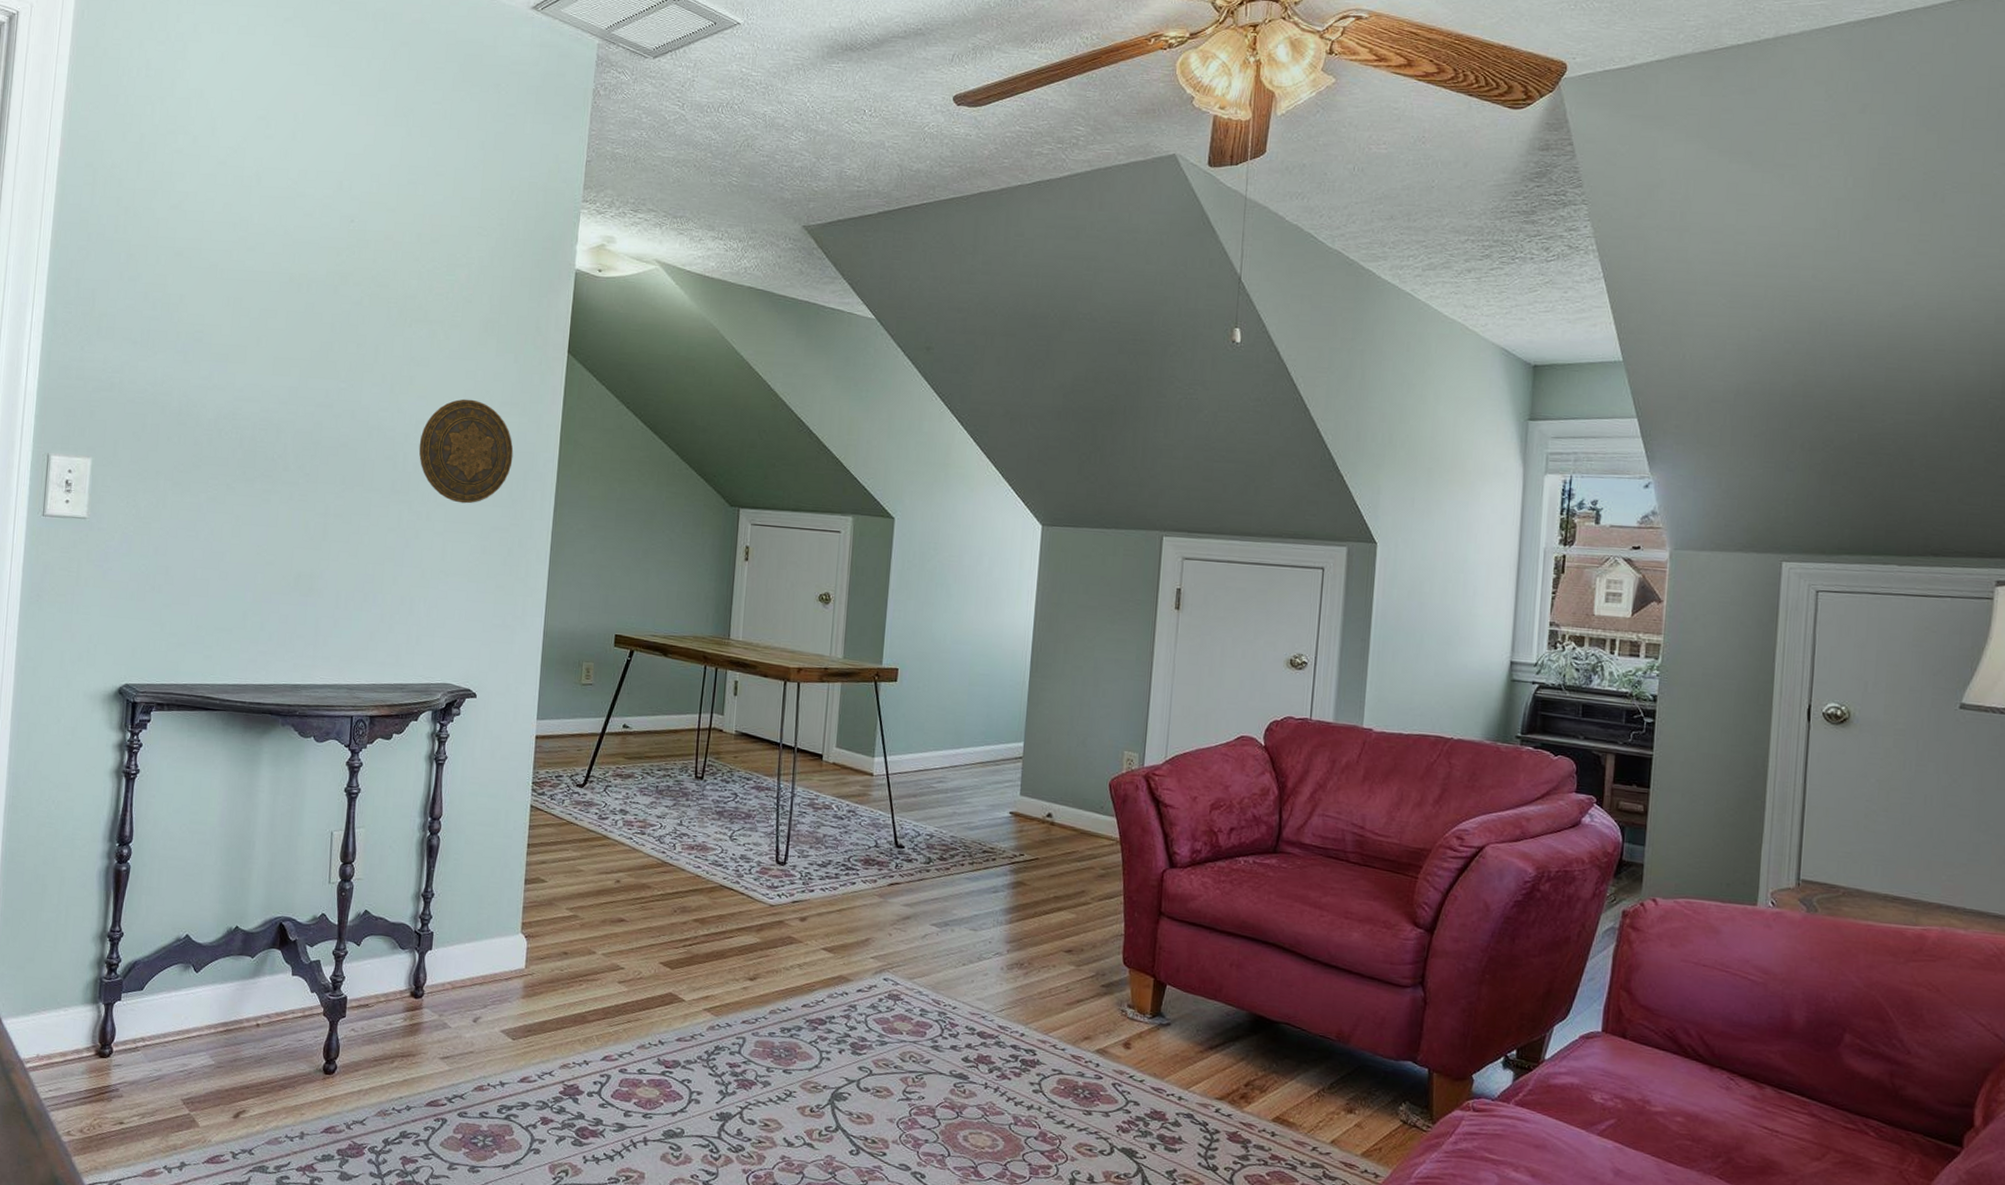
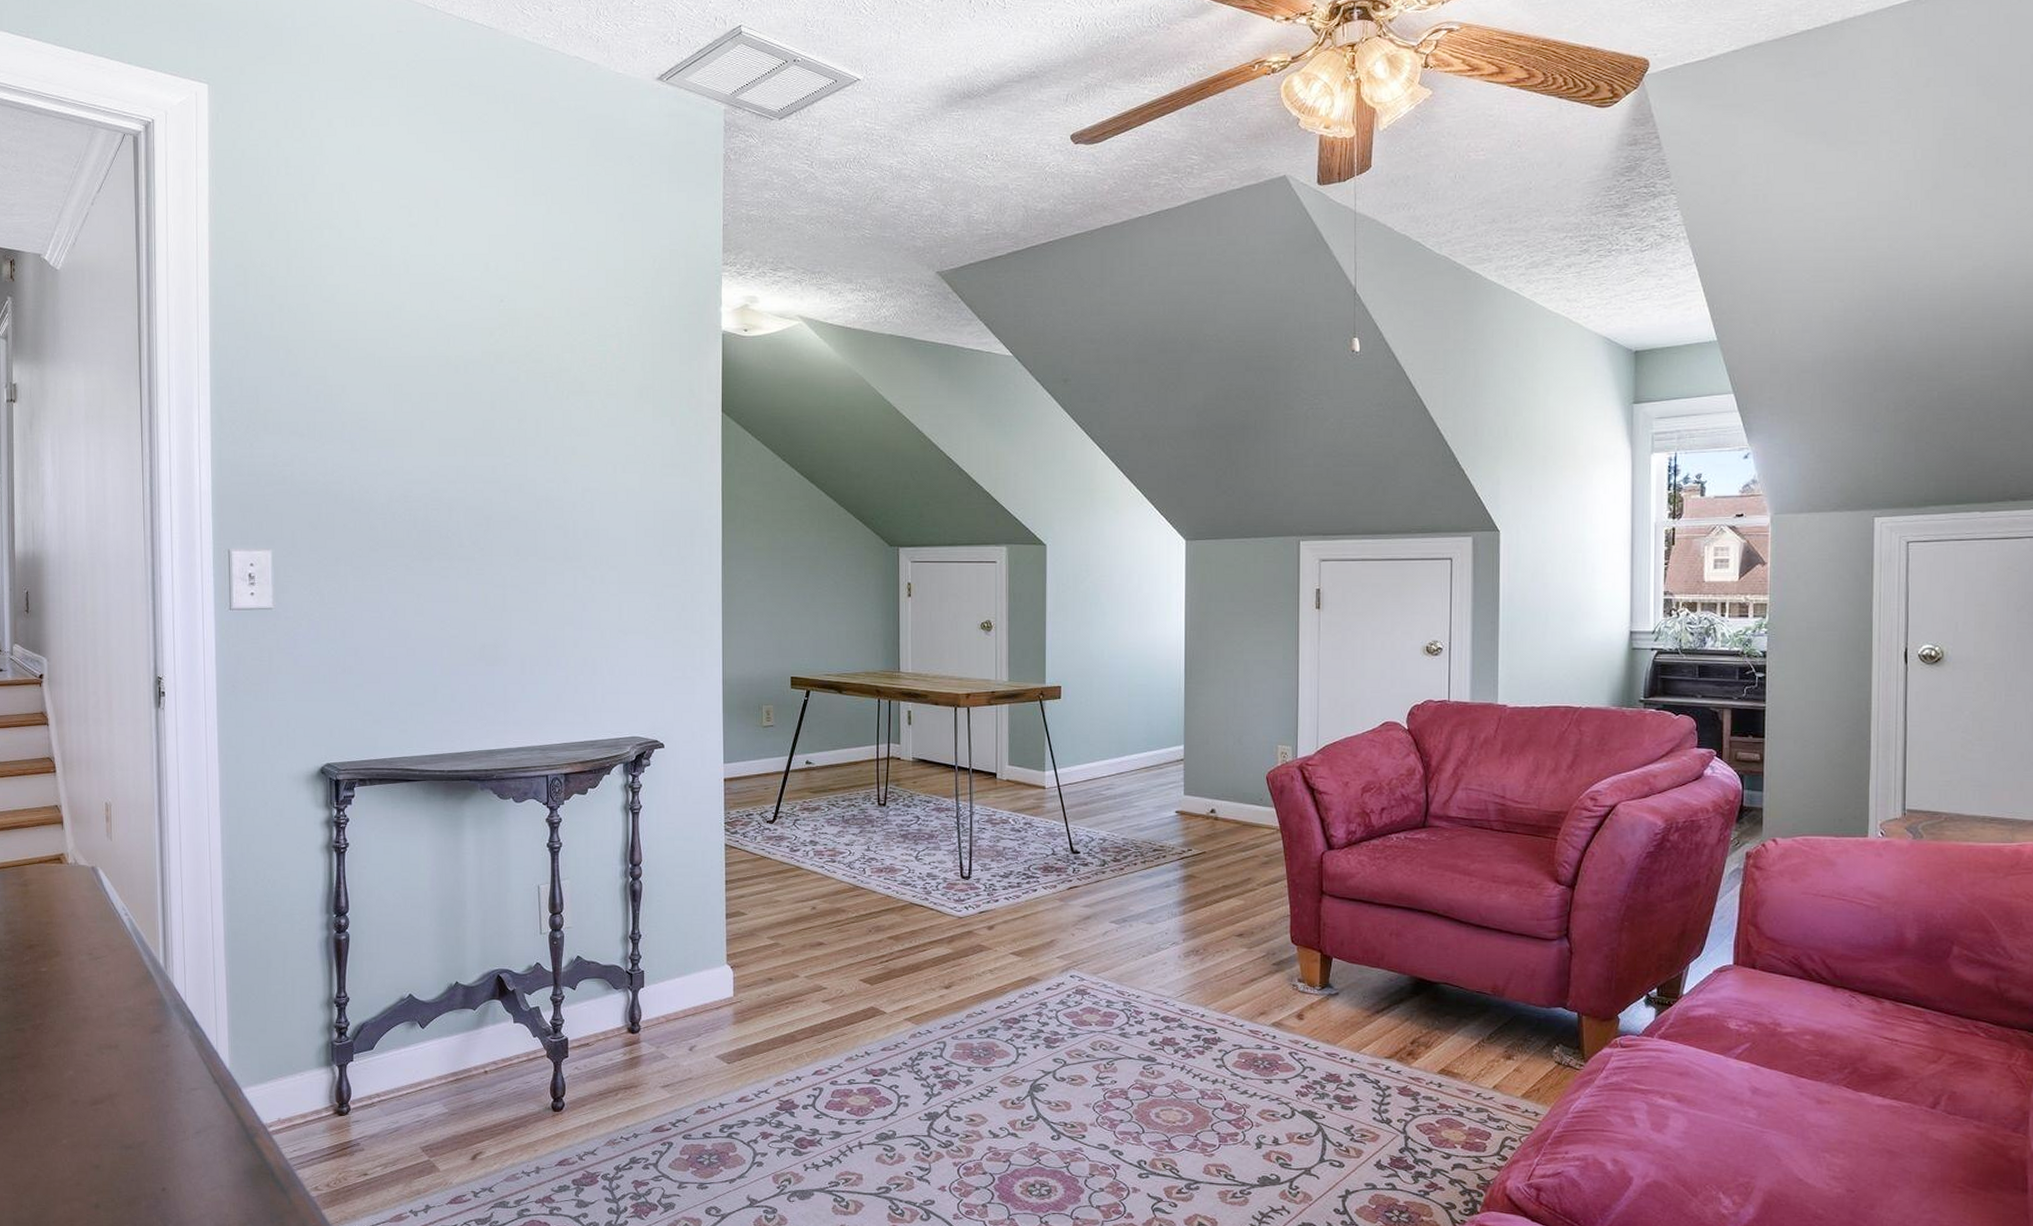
decorative plate: present [419,399,514,504] -> none [587,464,678,564]

